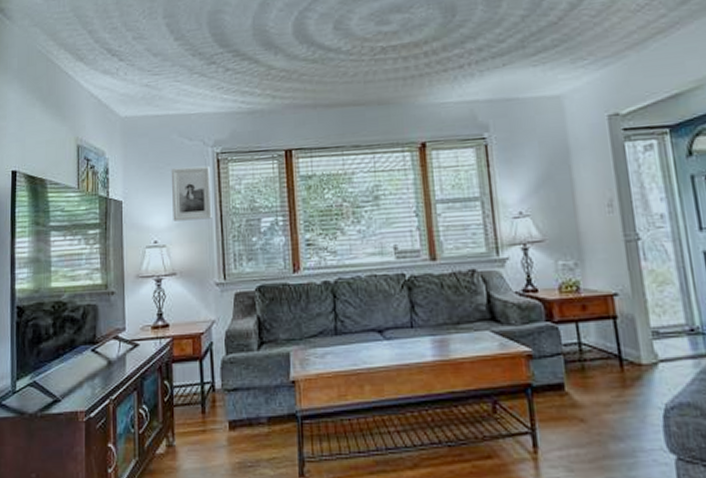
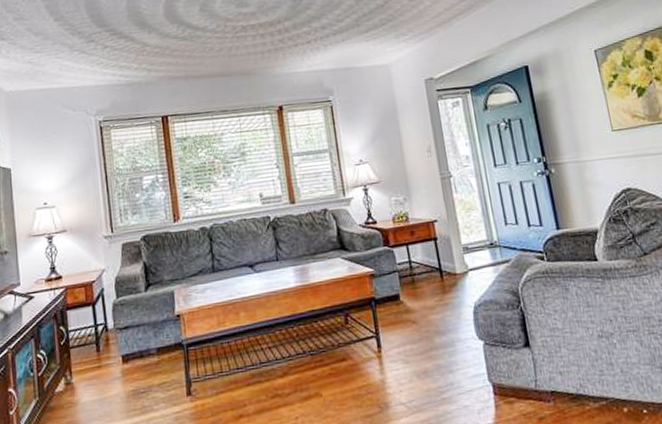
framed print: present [171,165,212,222] -> none [56,132,98,184]

